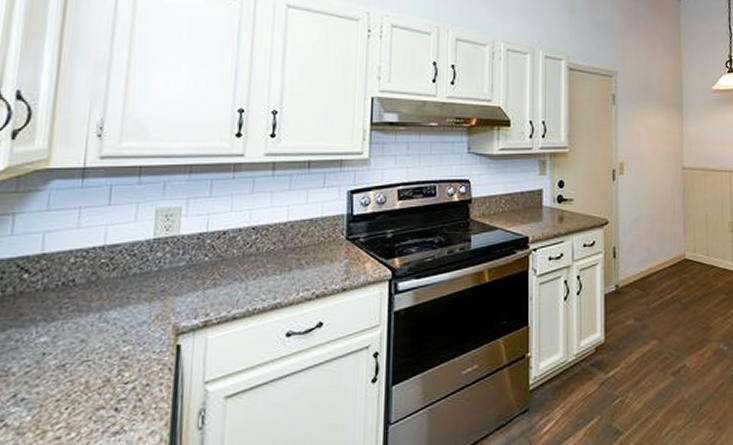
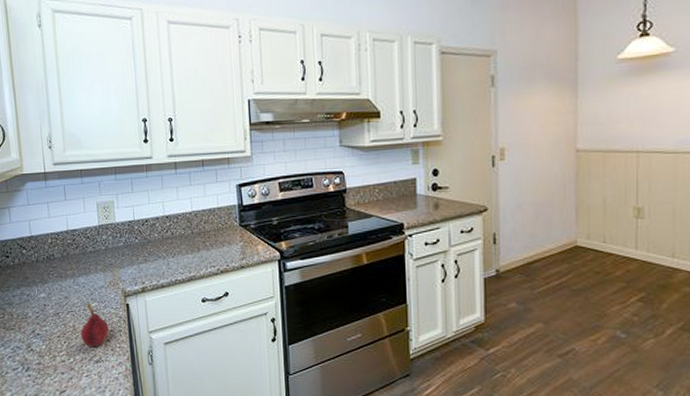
fruit: none [95,348,144,412] -> present [80,304,109,347]

